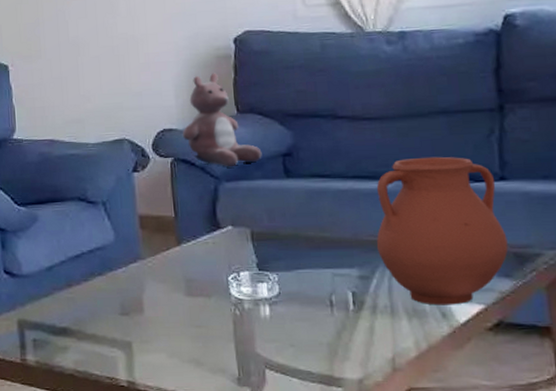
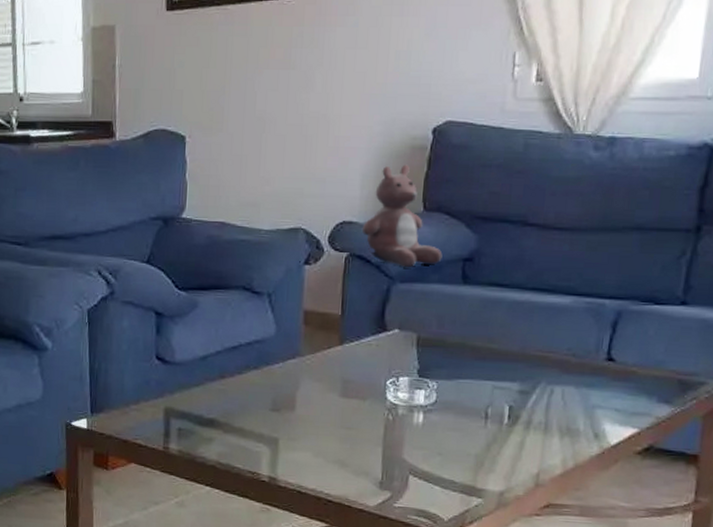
vase: present [376,156,508,305] -> none [542,274,676,427]

